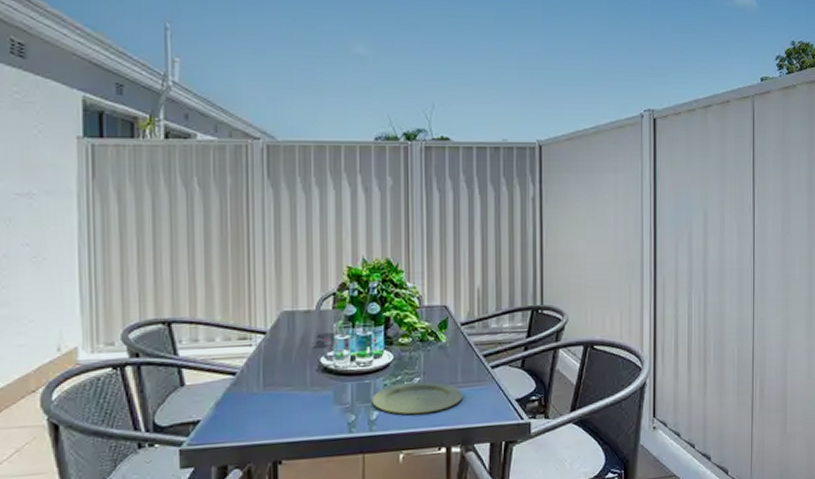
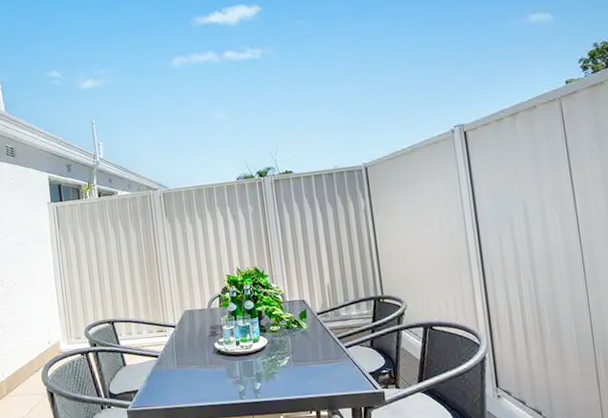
plate: present [372,381,462,415] -> none [255,359,325,386]

